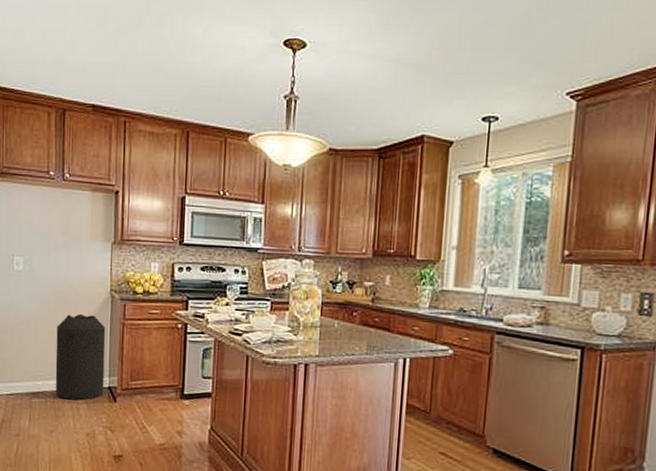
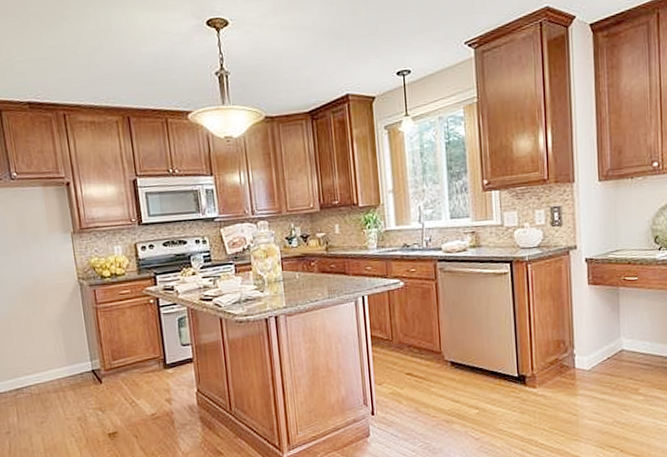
trash can: present [55,314,106,400] -> none [29,305,88,390]

